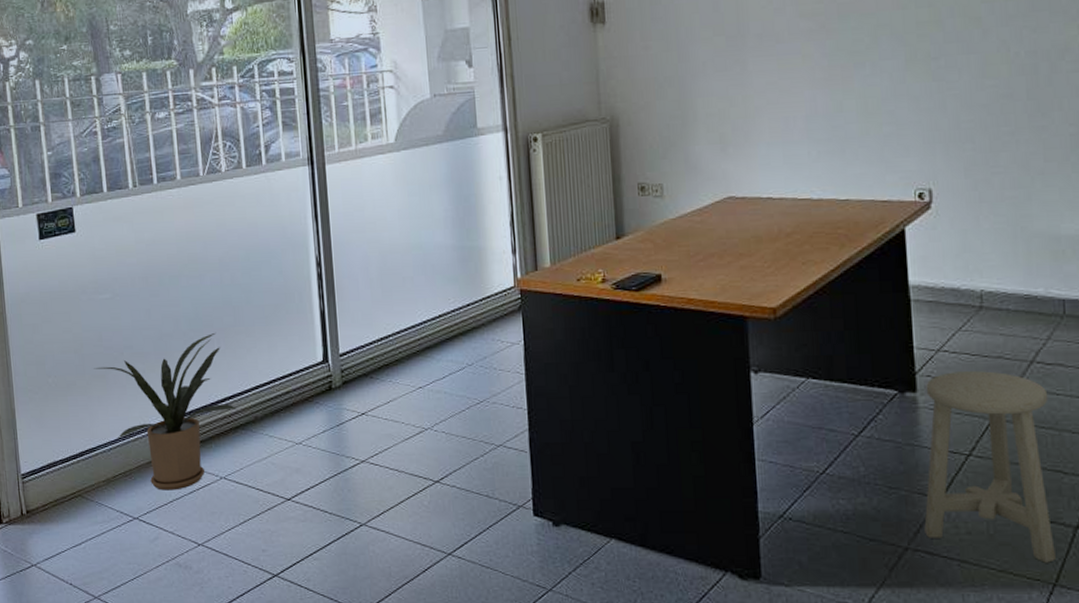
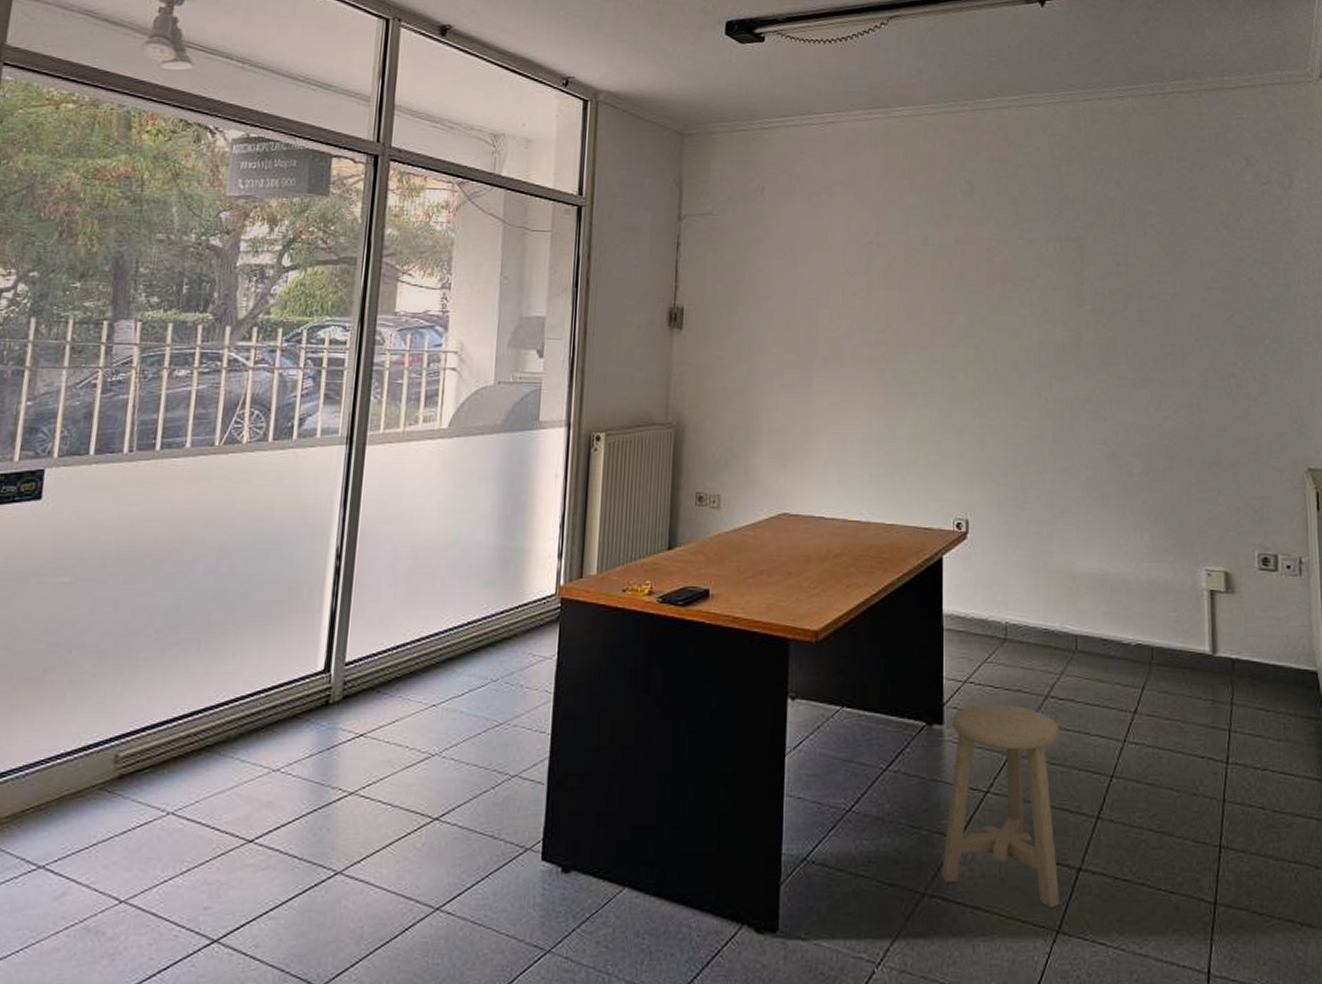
house plant: present [94,332,238,491] -> none [27,630,207,830]

